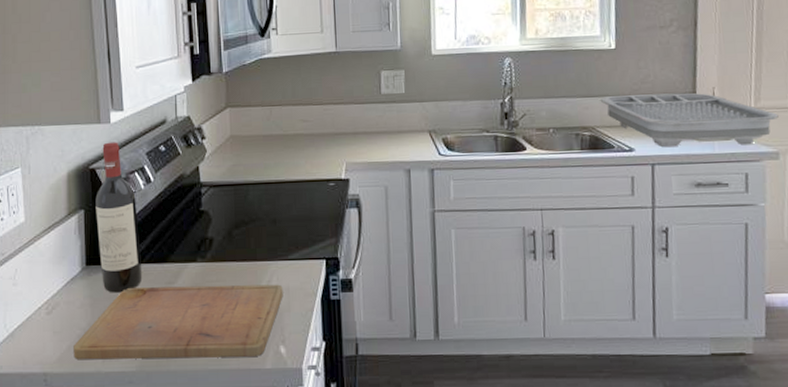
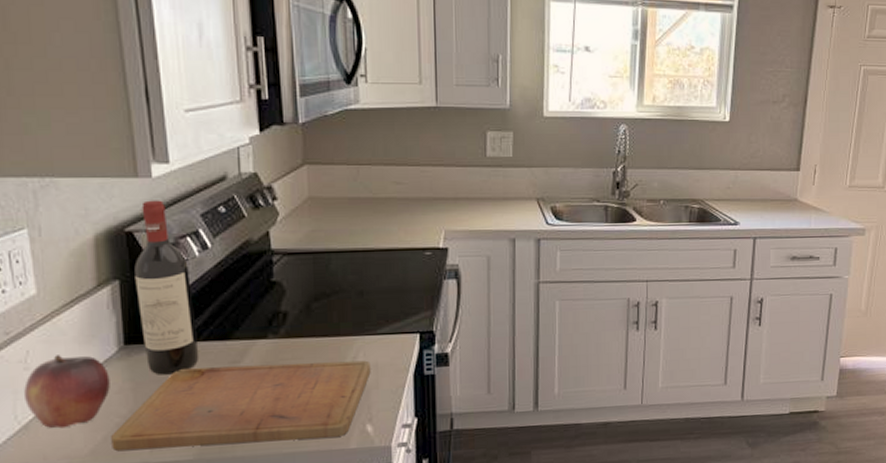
fruit: none [12,273,74,337] -> present [24,355,110,429]
dish rack: present [600,92,779,148] -> none [711,168,869,222]

